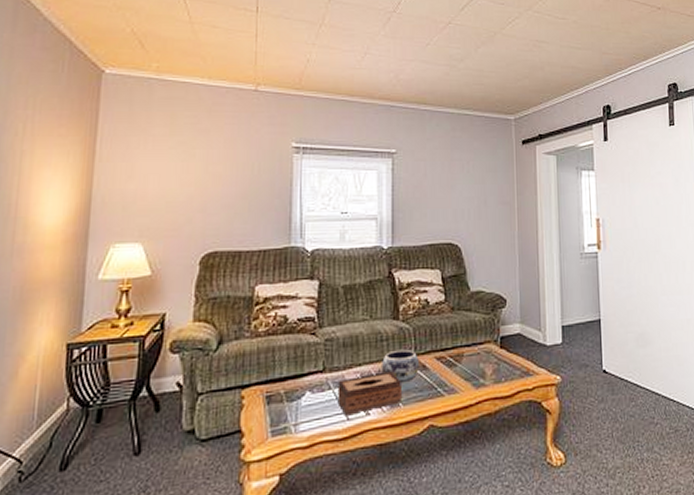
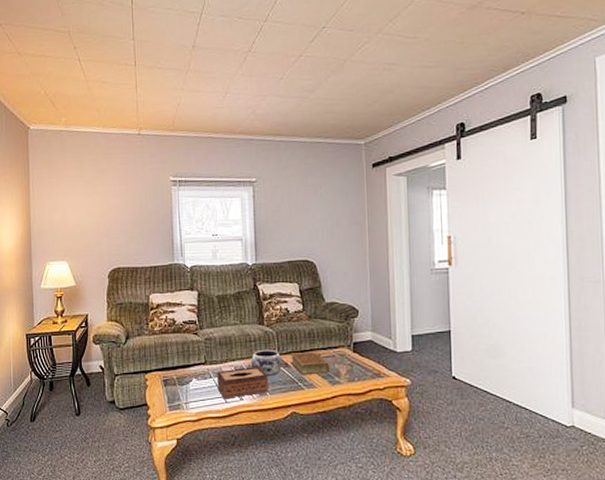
book: none [430,349,475,379] -> present [291,351,331,375]

